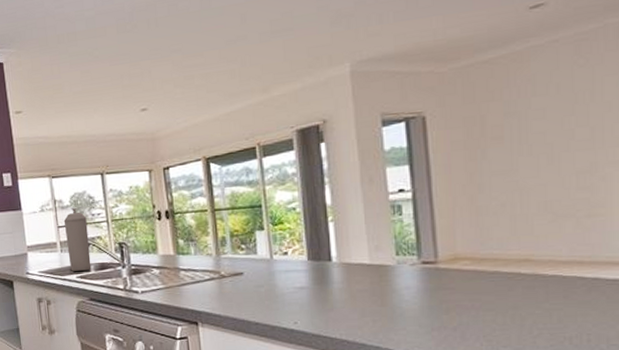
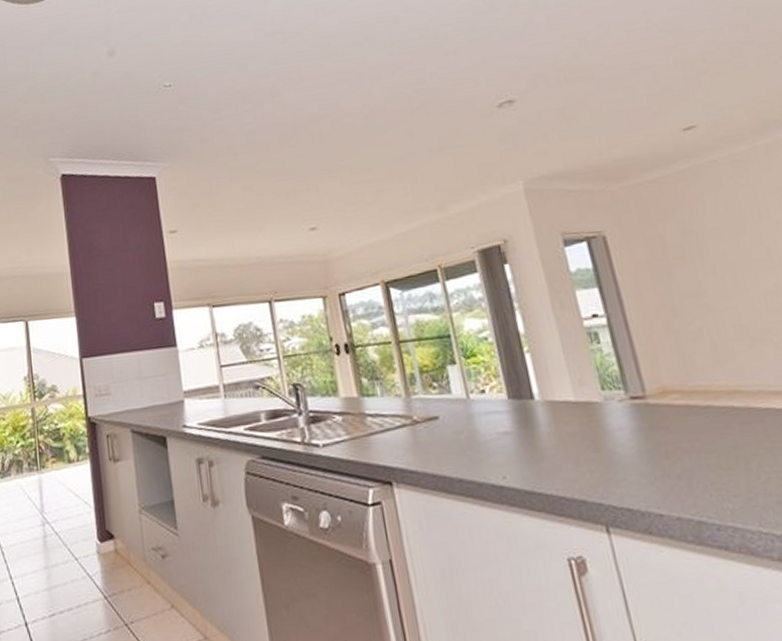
canister: present [63,208,92,272] -> none [227,343,262,423]

